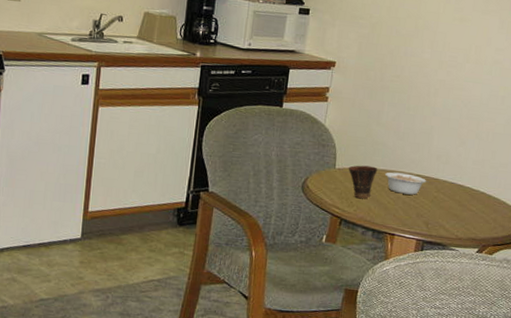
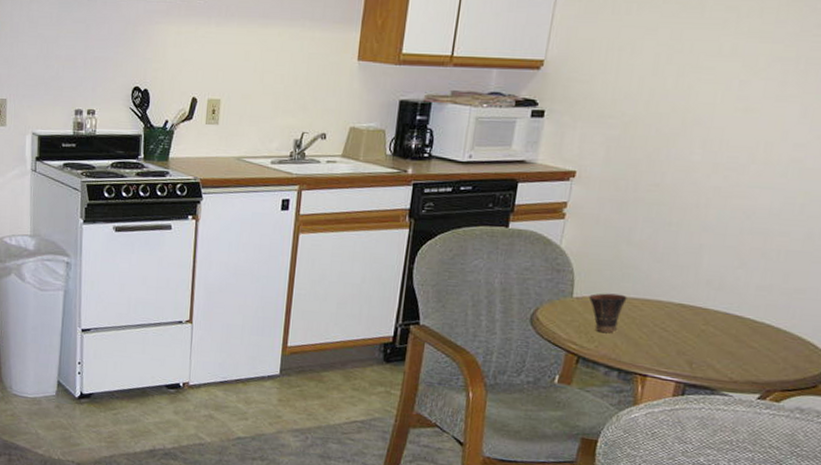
legume: present [384,171,429,195] -> none [635,300,695,328]

